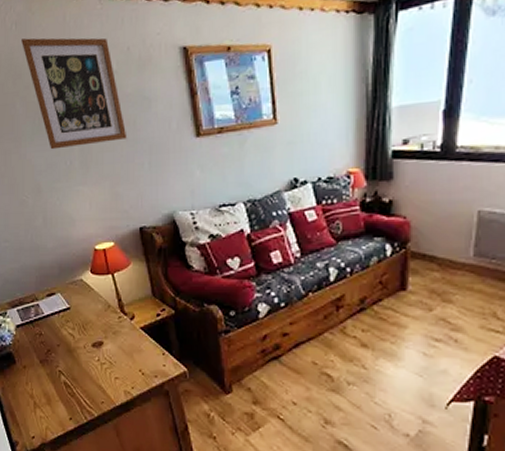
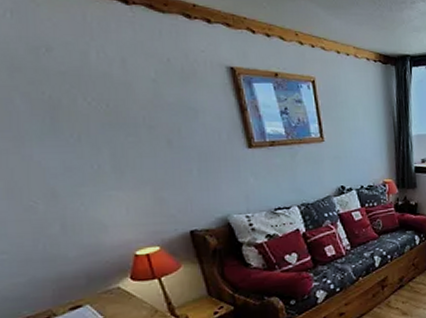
wall art: present [22,37,127,150] -> none [21,30,172,152]

